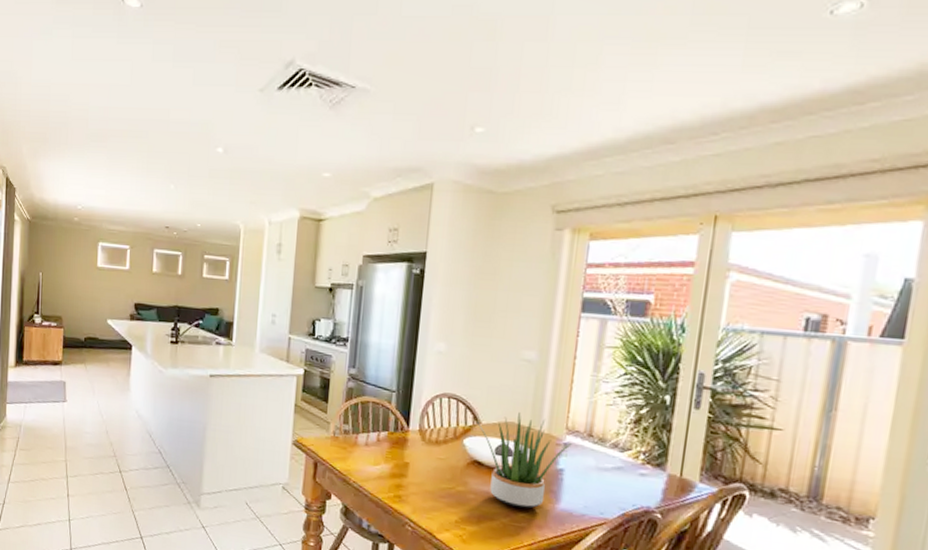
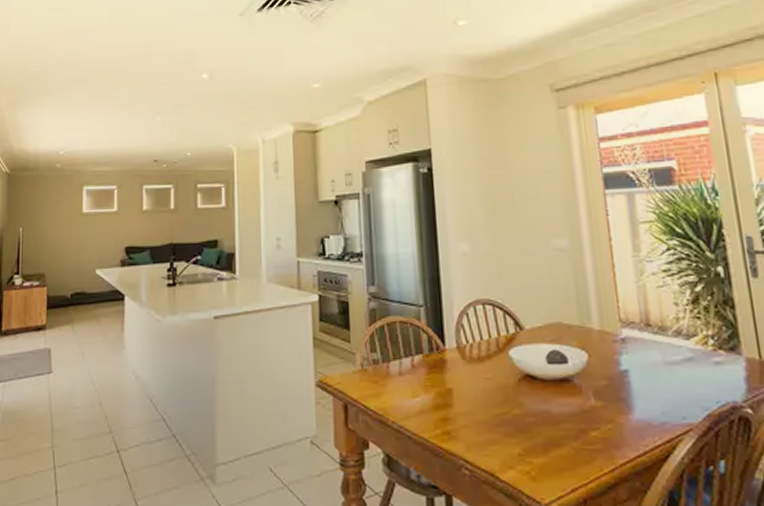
potted plant: present [476,412,572,509] -> none [518,310,630,424]

